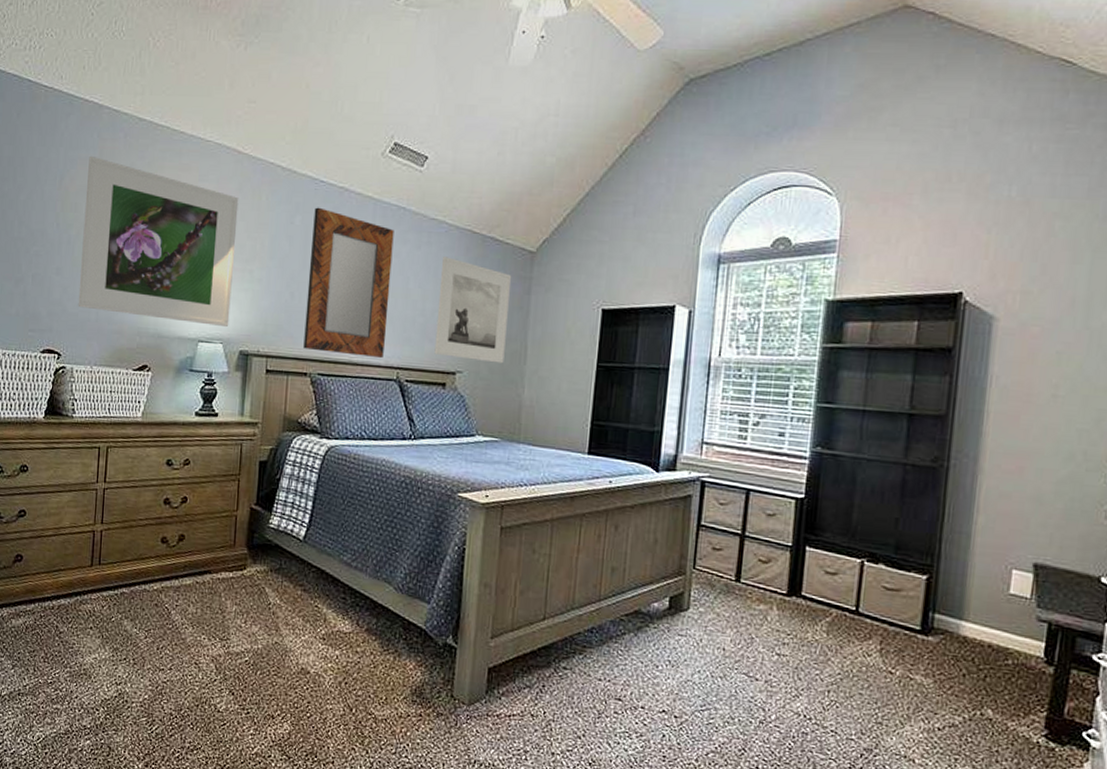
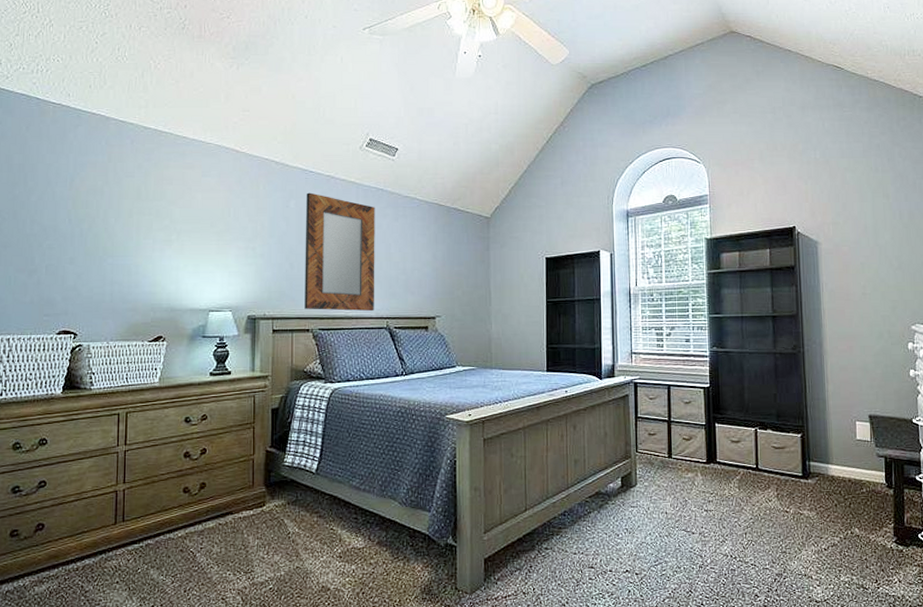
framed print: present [78,155,239,328] -> none [92,160,239,297]
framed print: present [434,257,512,364] -> none [416,226,474,307]

